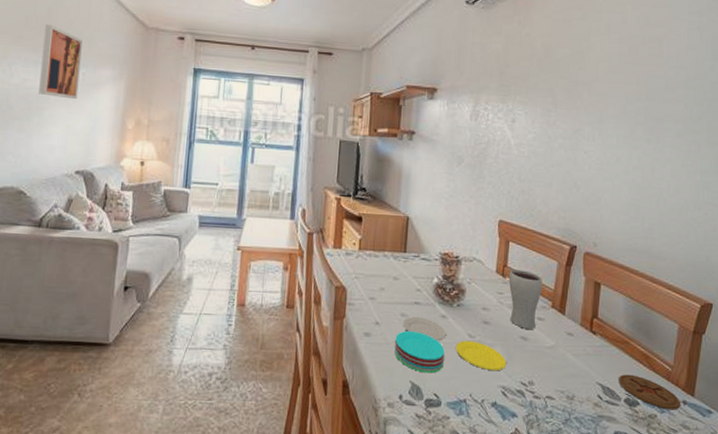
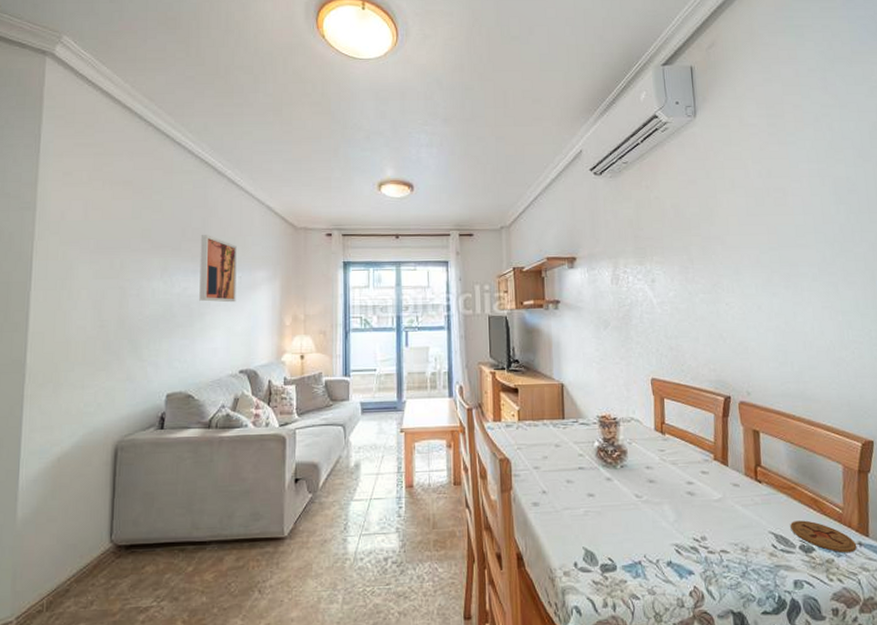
plate: present [394,317,507,373] -> none [564,482,677,538]
drinking glass: present [508,270,543,329] -> none [667,425,703,484]

